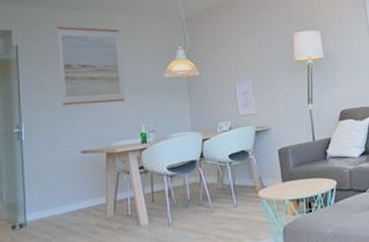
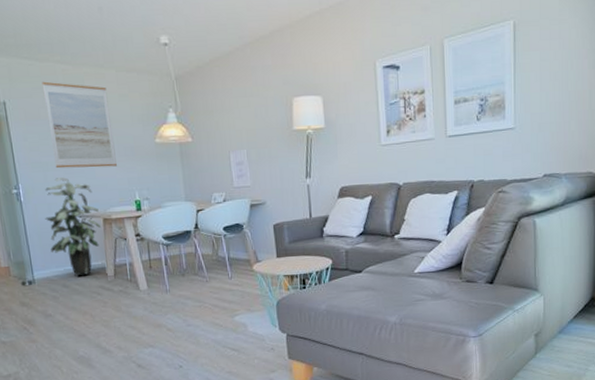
indoor plant: none [45,114,103,215] -> present [45,177,101,276]

